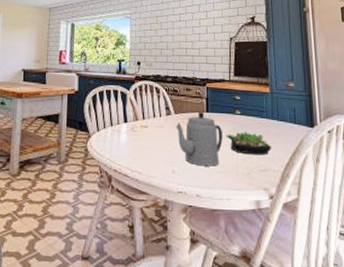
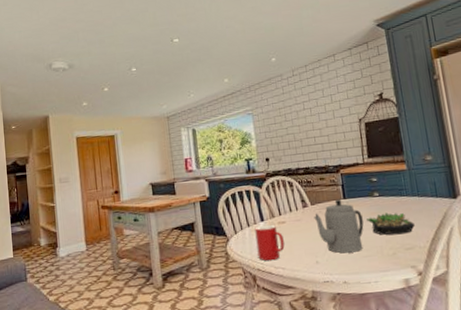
cup: none [117,126,144,164] -> present [254,224,285,261]

